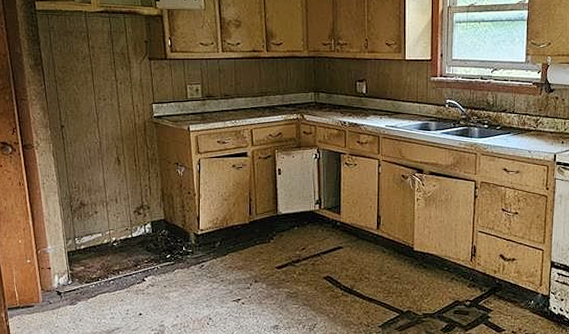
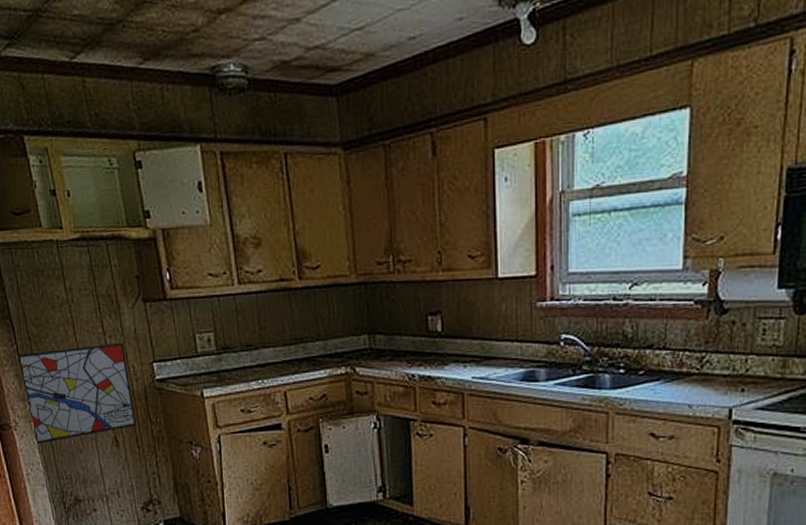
wall art: none [45,88,136,161] -> present [18,342,137,444]

